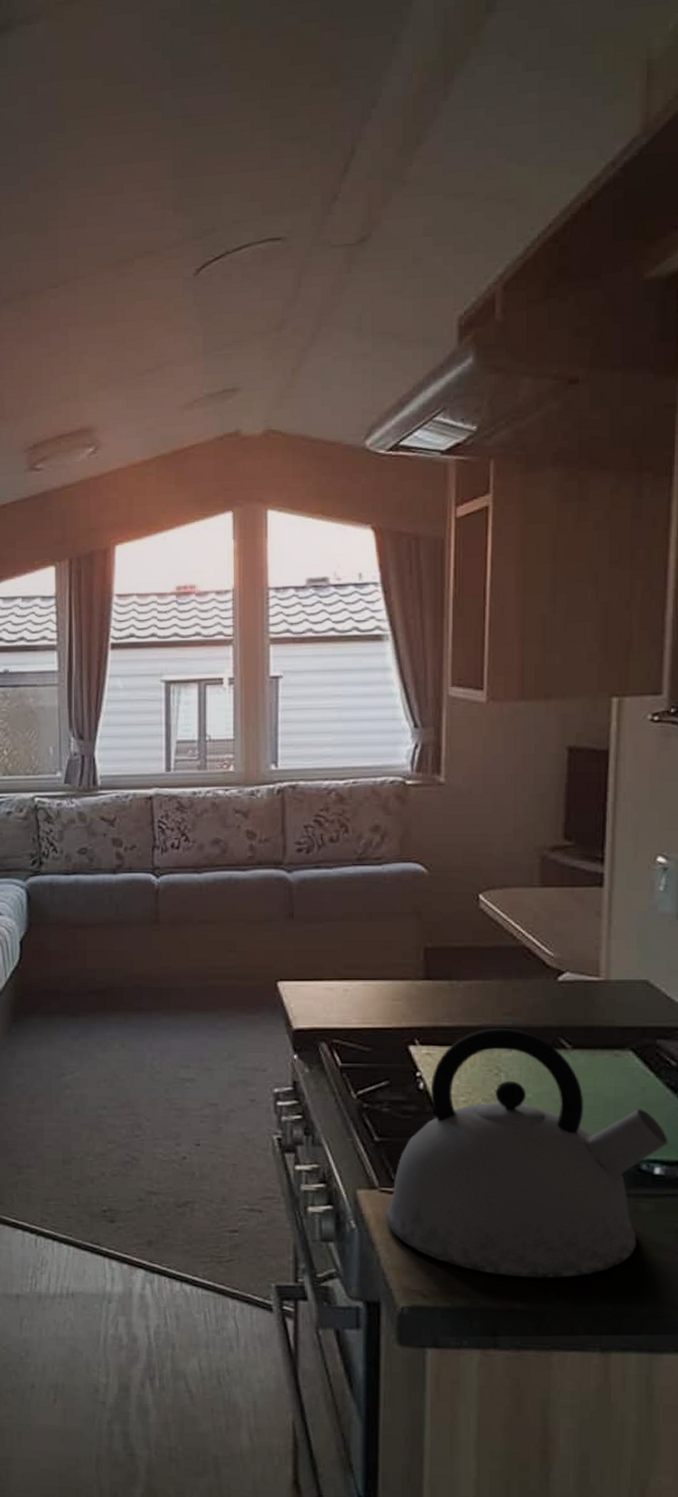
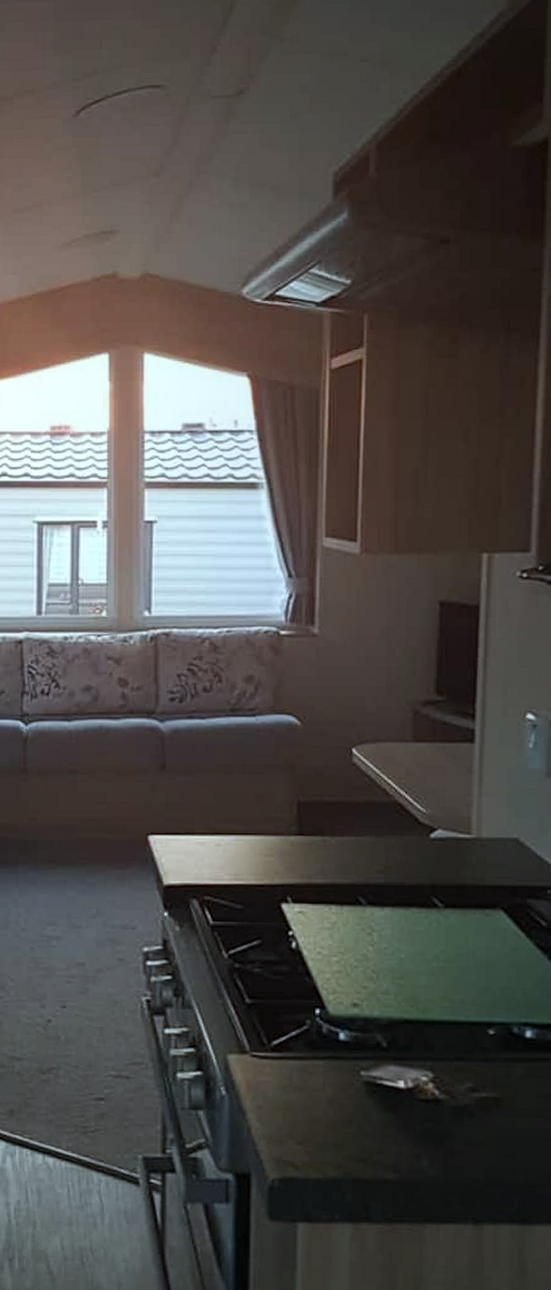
kettle: present [386,1028,668,1279] -> none [257,886,539,1147]

